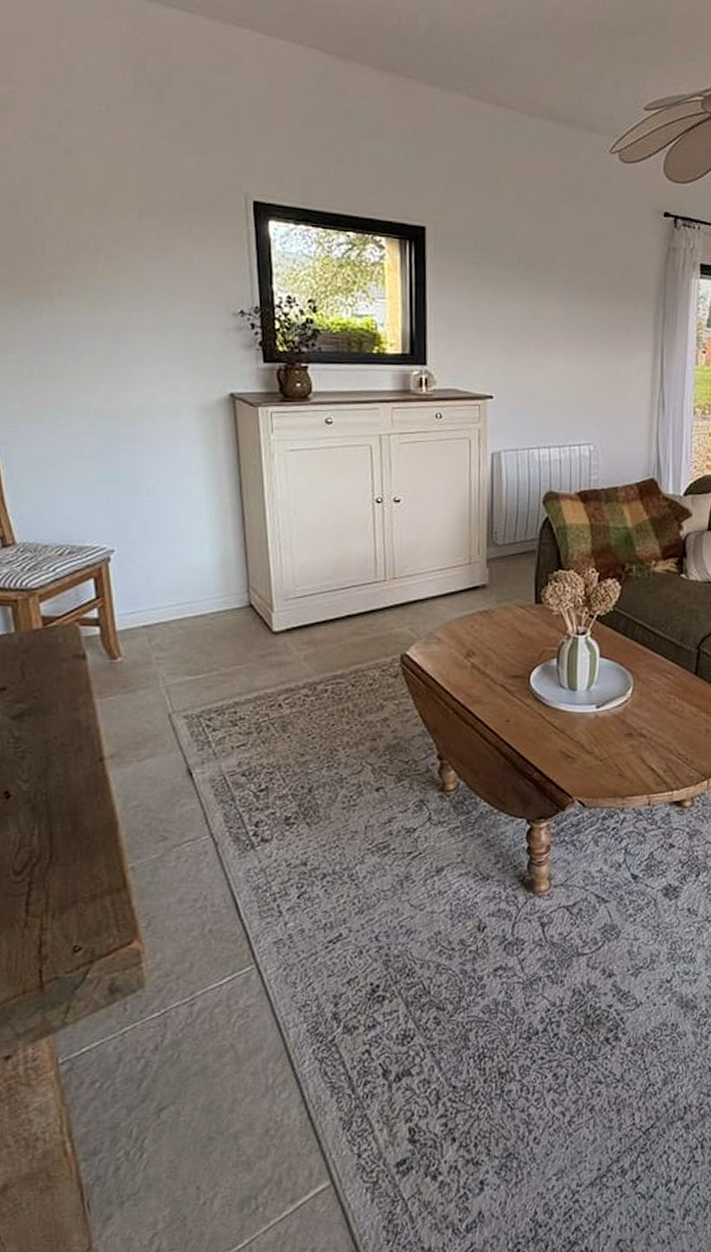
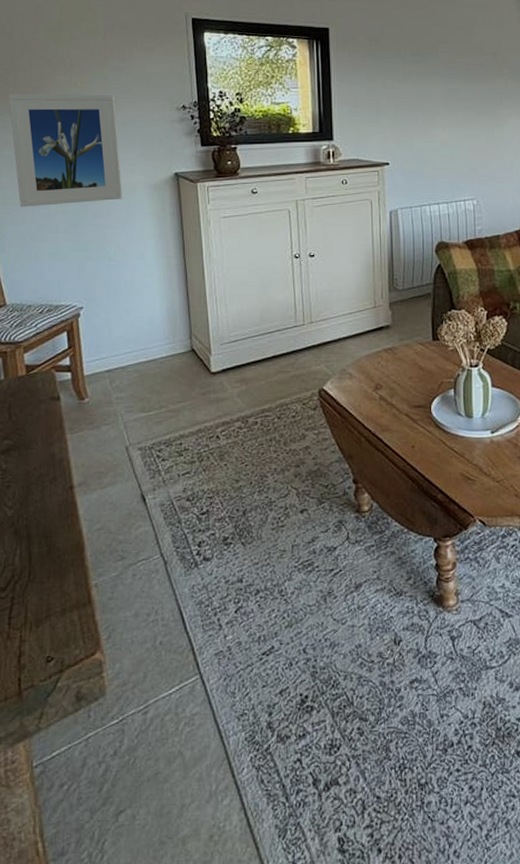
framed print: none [14,282,163,426] -> present [9,94,122,207]

